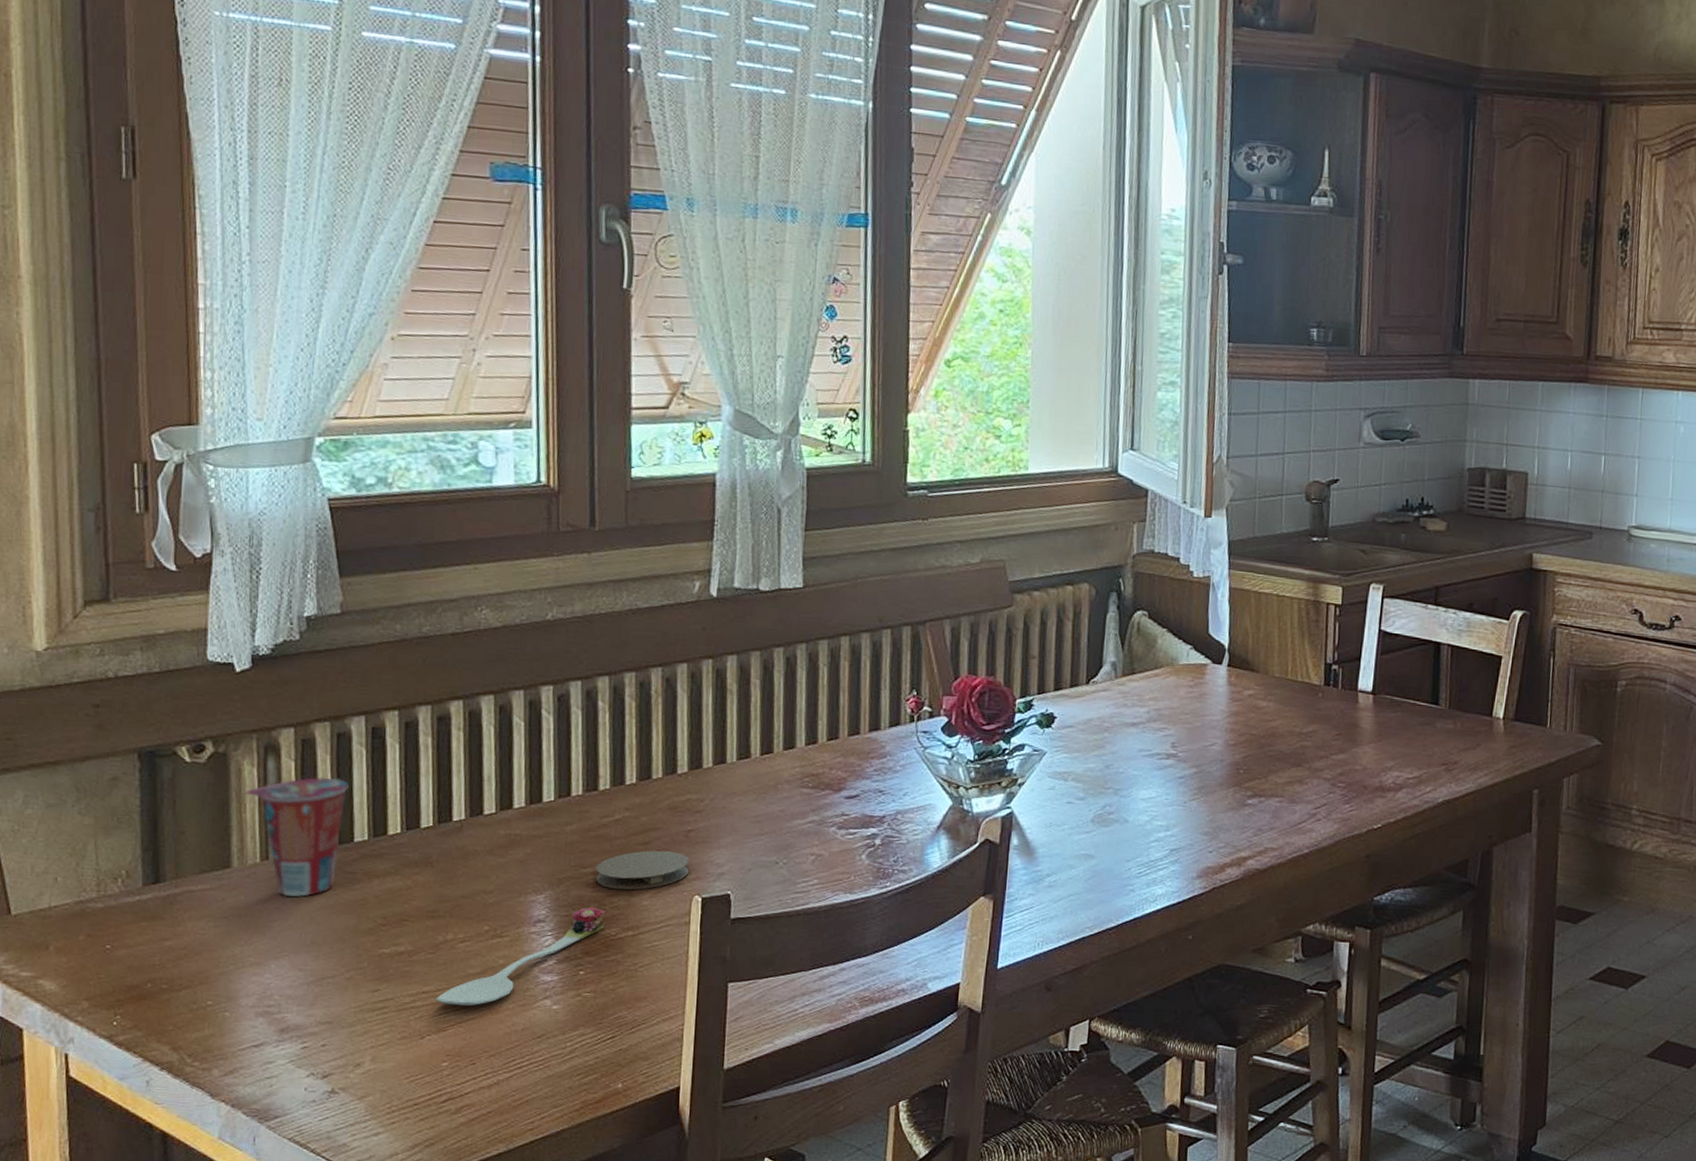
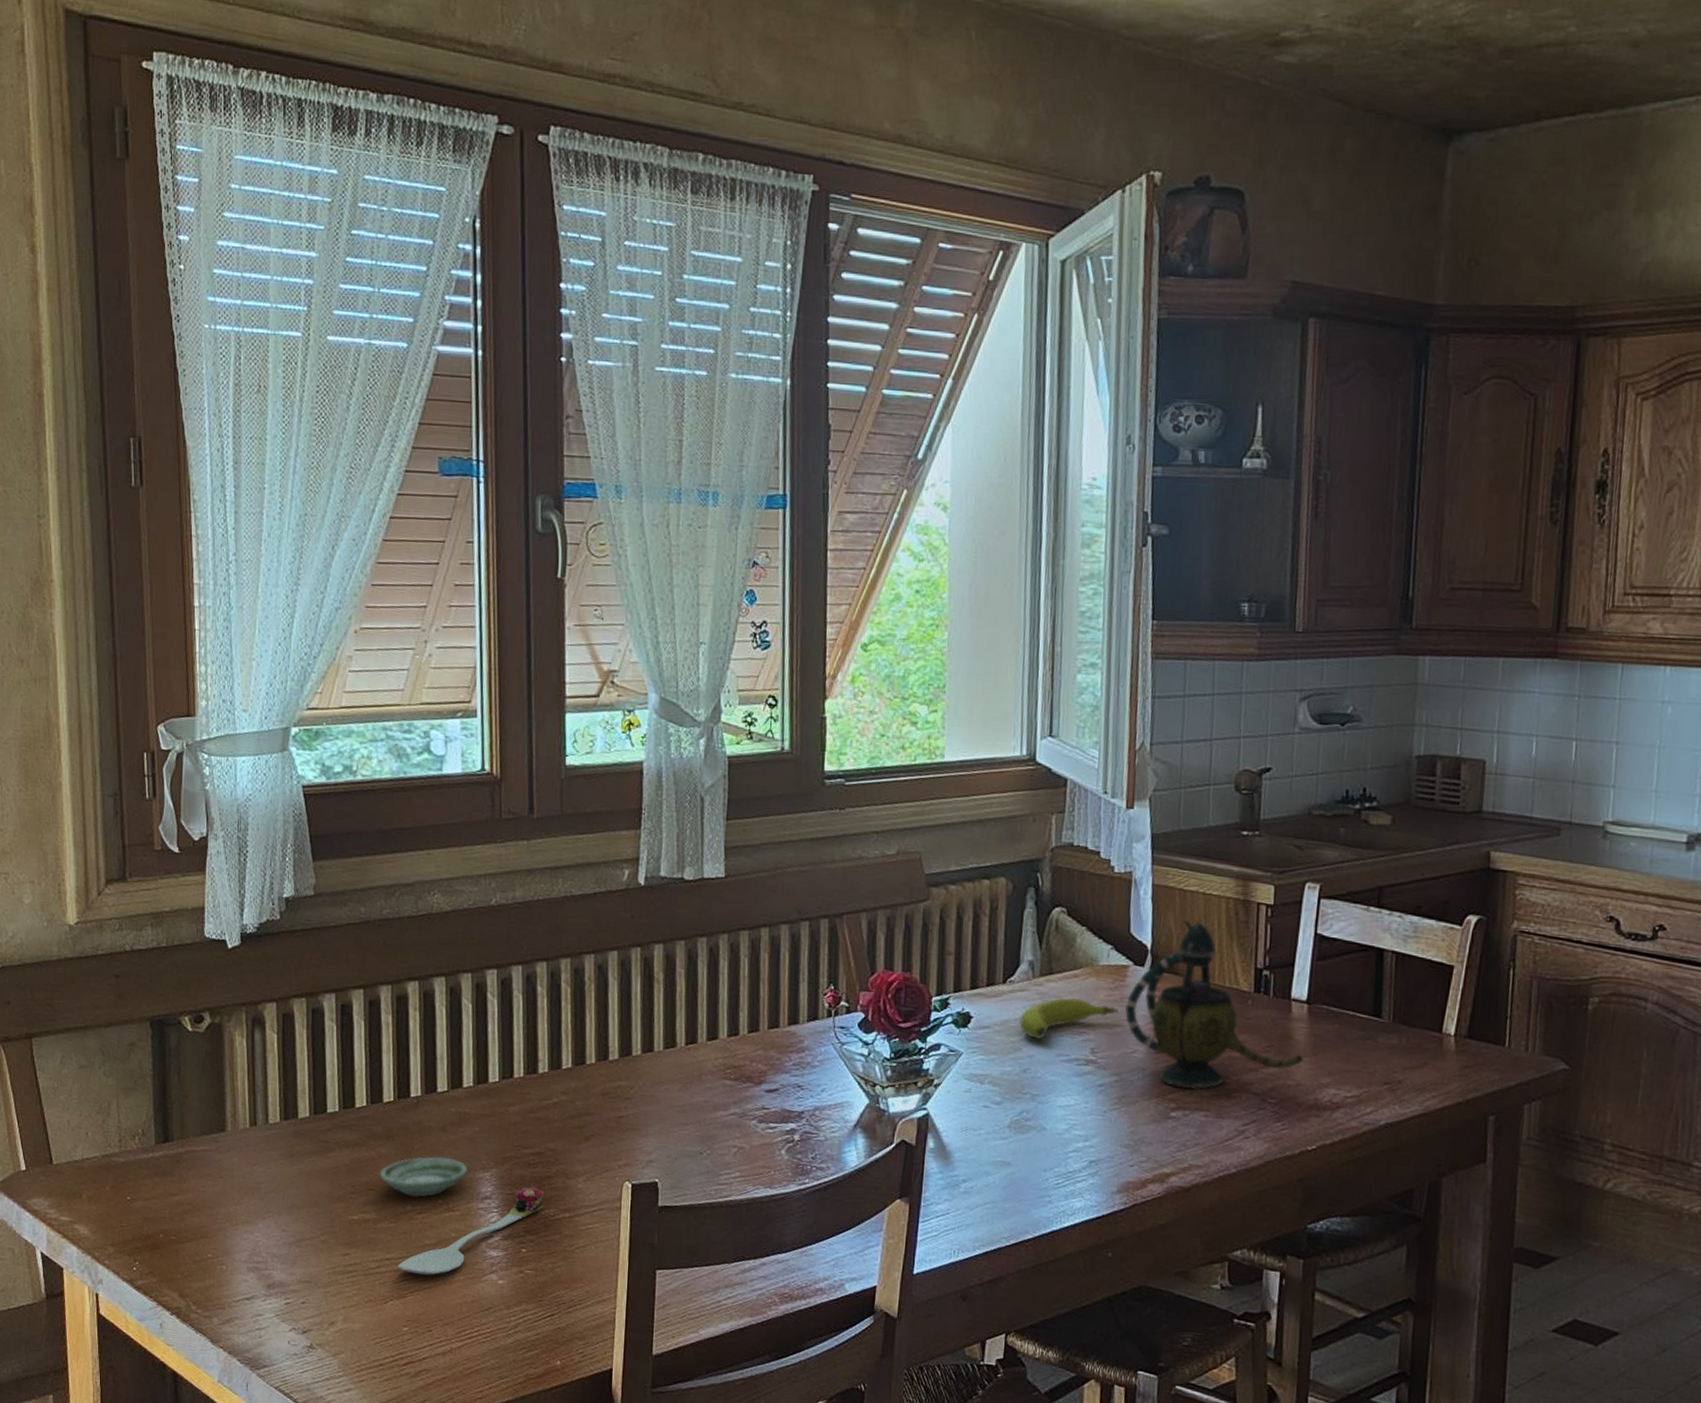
cup: present [244,777,349,897] -> none [236,1049,322,1162]
saucer: none [415,881,518,926] -> present [379,1156,467,1198]
coaster: present [596,850,690,890] -> none [536,1134,620,1173]
fruit: none [1102,695,1198,736] -> present [1019,997,1119,1040]
teapot: none [1204,620,1370,778] -> present [1125,920,1304,1090]

